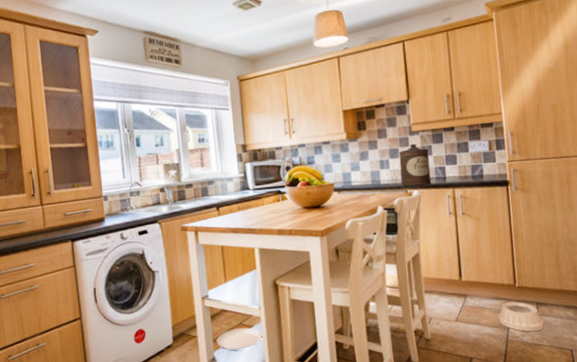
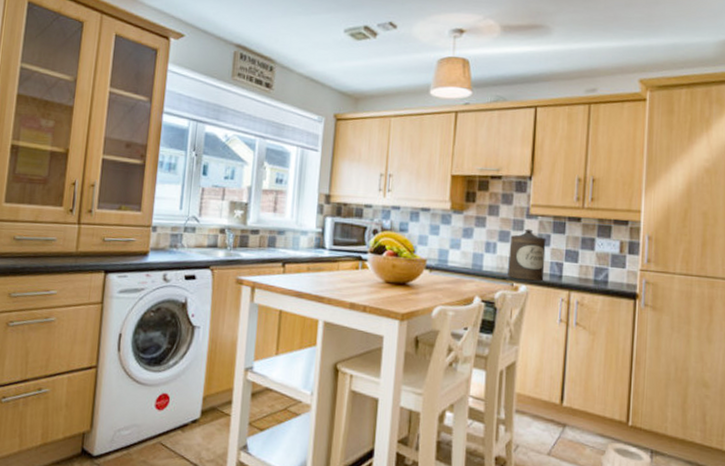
plate: present [216,327,262,351] -> none [253,414,309,442]

